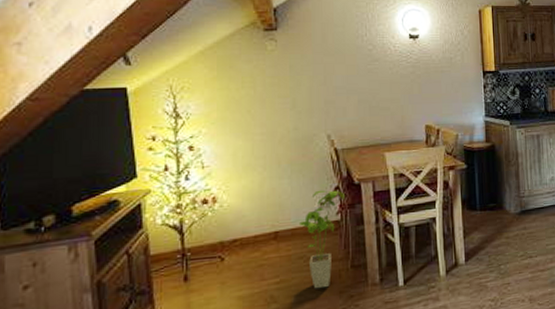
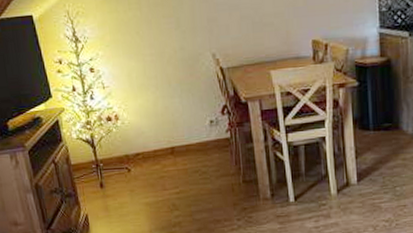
house plant: present [298,189,346,289] -> none [192,108,234,201]

